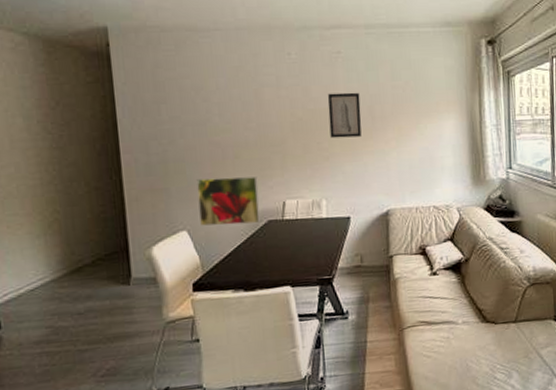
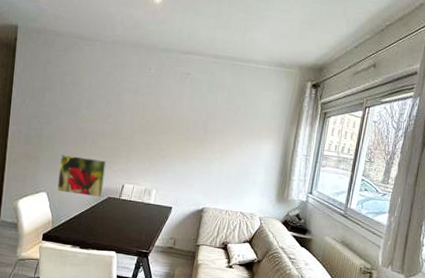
wall art: present [327,92,362,139] -> none [169,105,199,145]

